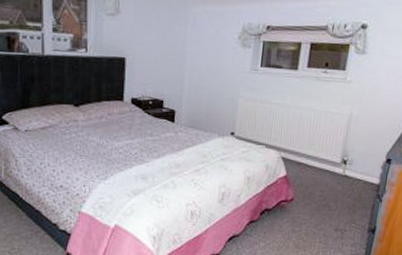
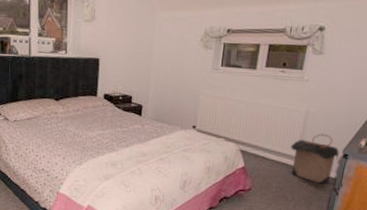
laundry hamper: none [333,138,383,191] -> present [290,134,340,184]

